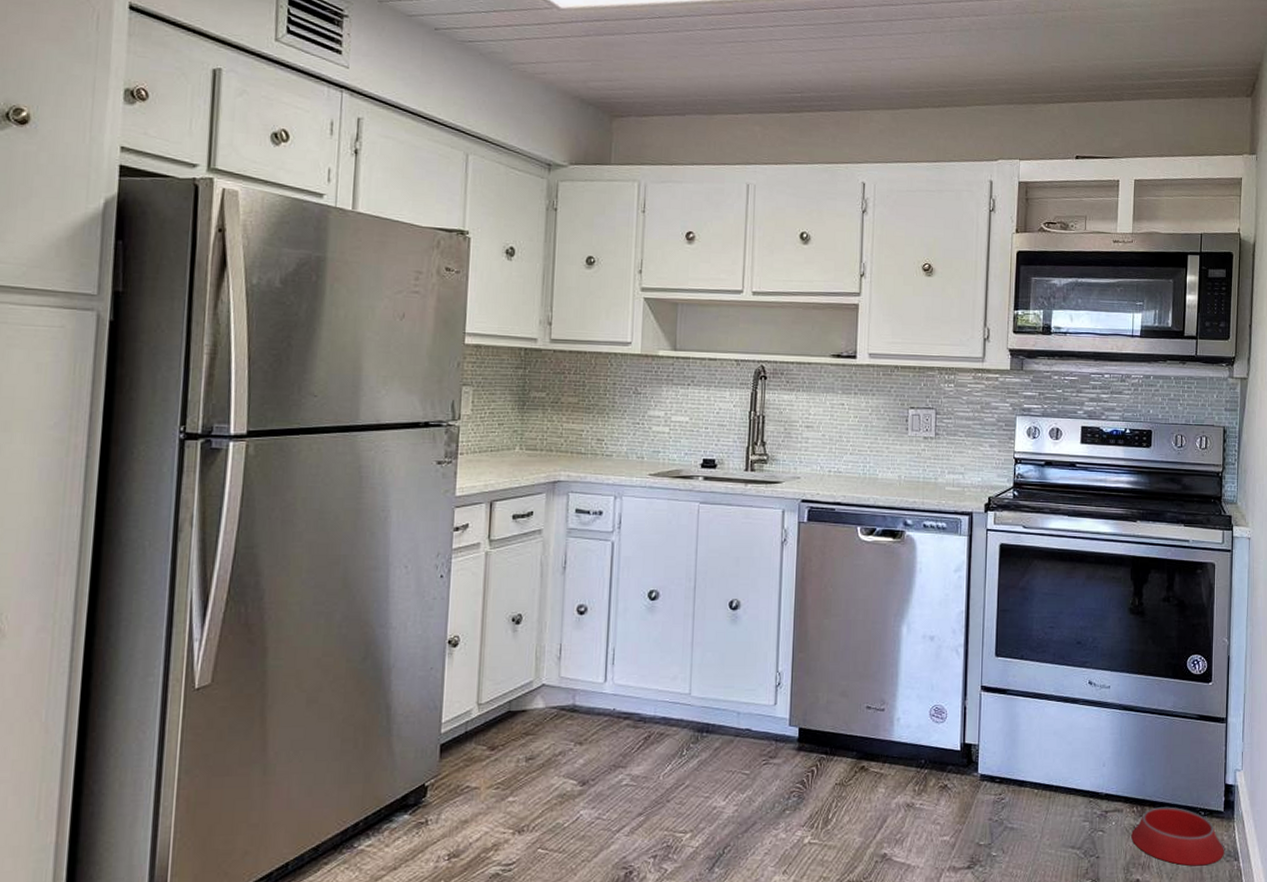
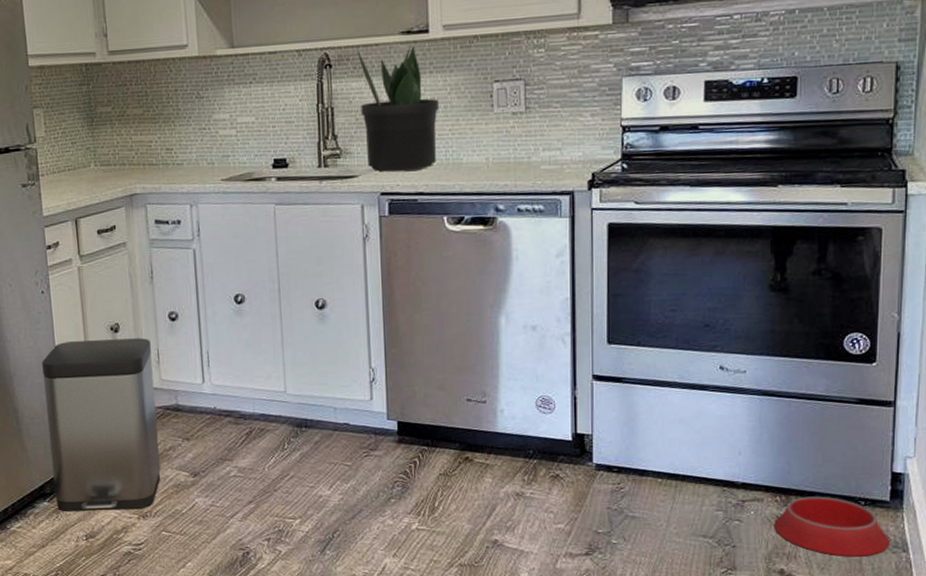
pedal bin: none [419,631,554,826] -> present [42,338,161,512]
planter: none [790,364,861,482] -> present [355,45,440,173]

